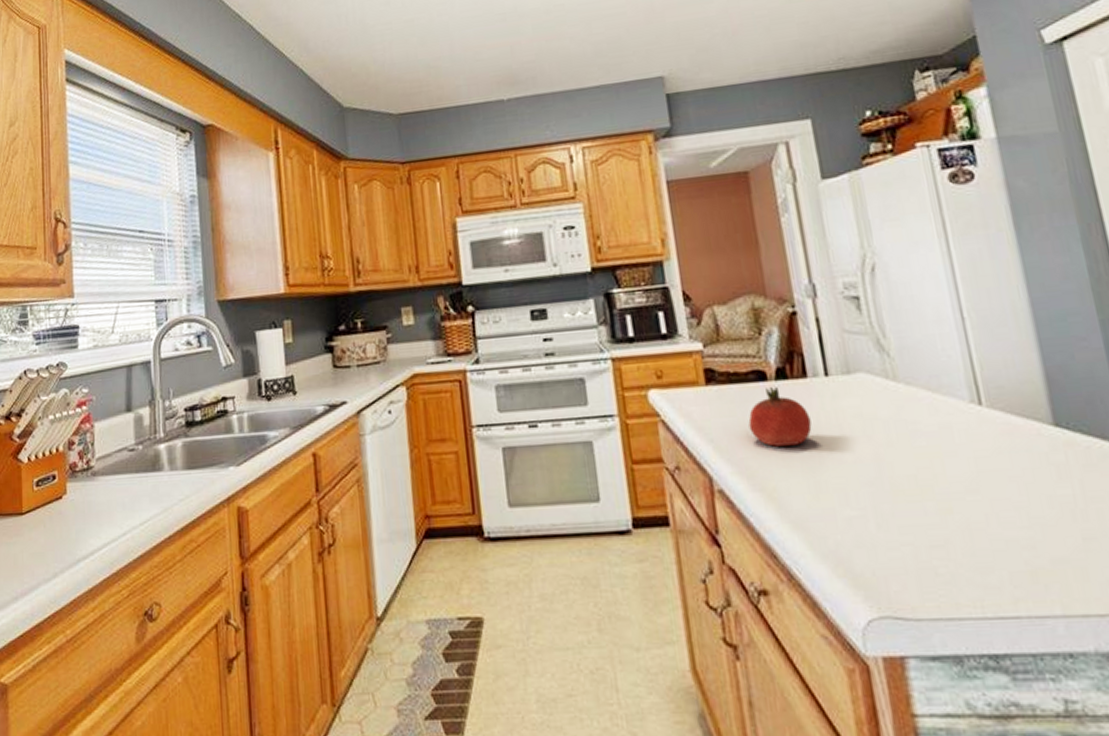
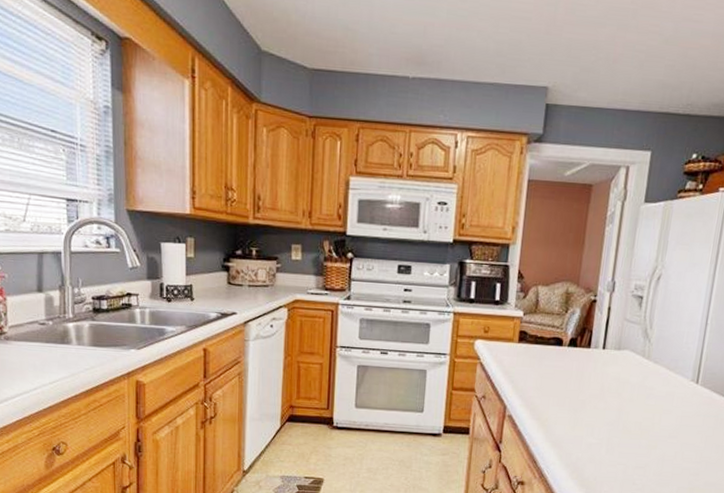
fruit: present [748,386,812,447] -> none [541,350,585,393]

